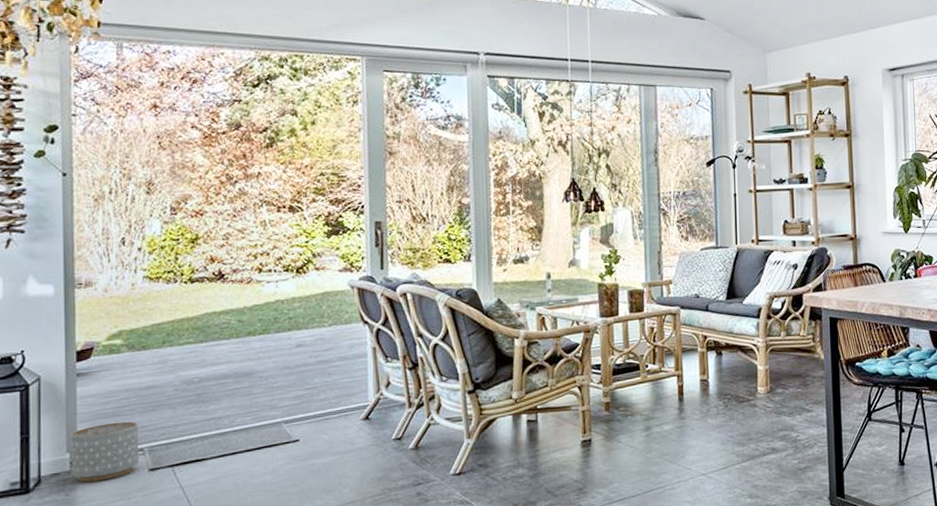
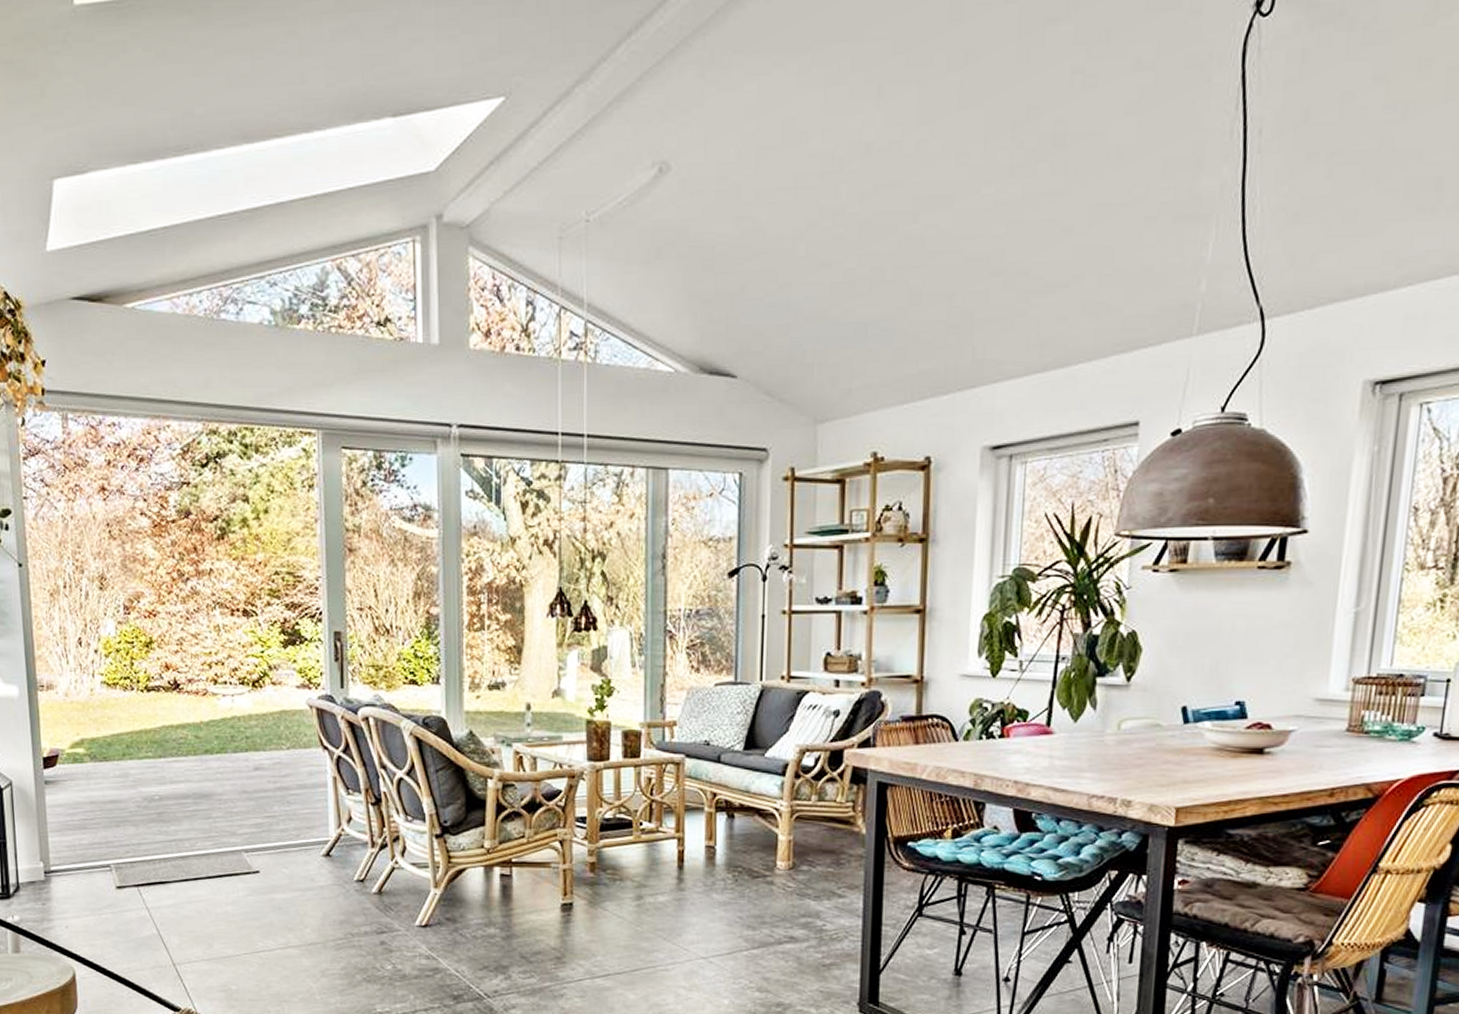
planter: present [70,421,139,482] -> none [42,835,107,893]

